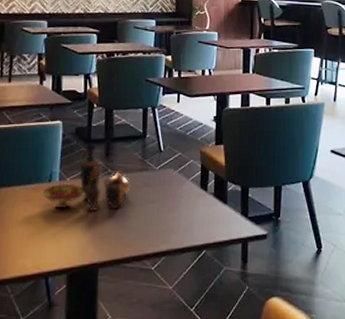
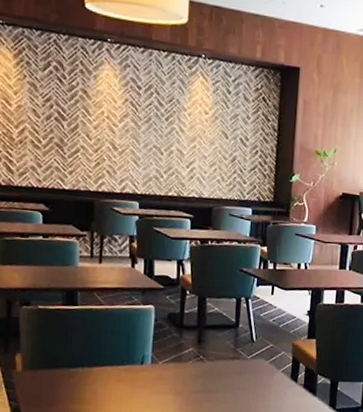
vase: present [43,143,130,212] -> none [135,329,222,396]

